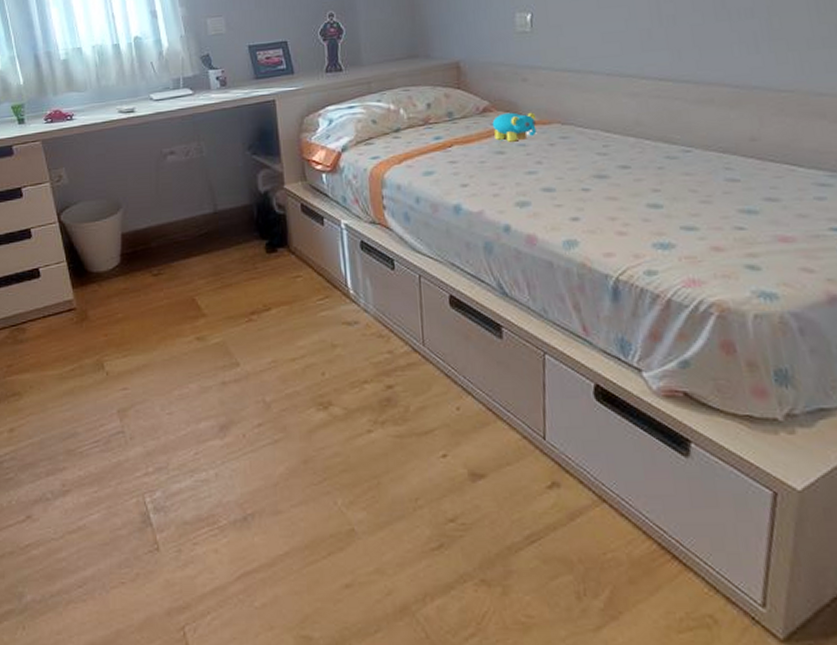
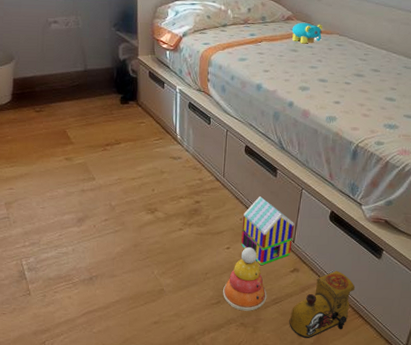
stacking toy: none [445,452,517,559] -> present [223,247,267,311]
toy house: none [461,370,543,481] -> present [241,196,294,266]
toy train: none [557,481,657,602] -> present [289,270,356,339]

